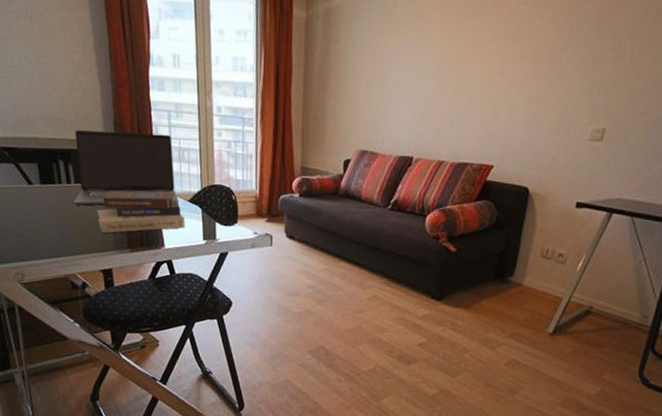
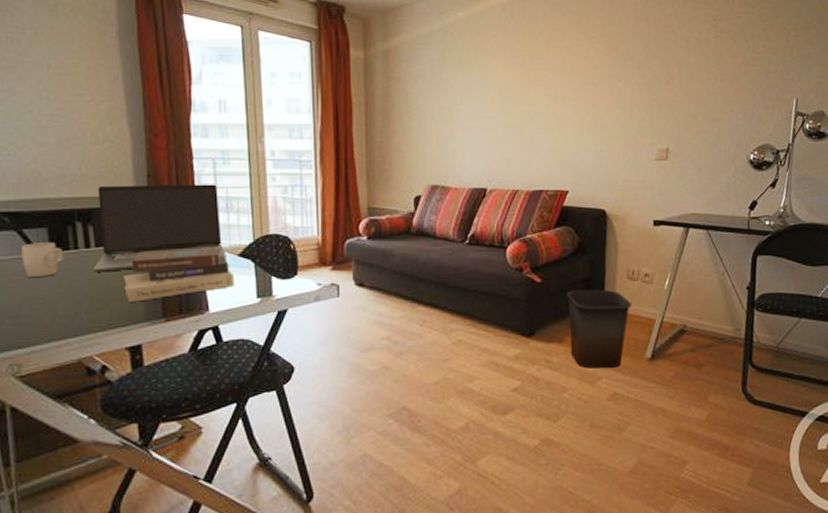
mug: none [19,175,51,205] -> present [21,242,64,277]
waste bin: none [476,262,542,337] -> present [567,289,632,369]

